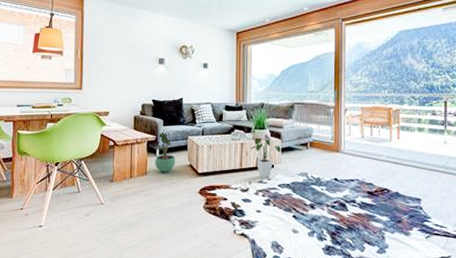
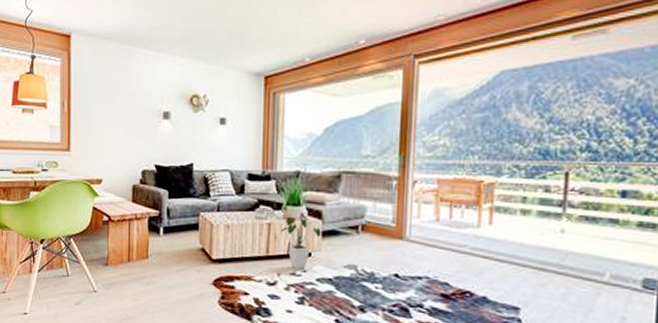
potted plant: present [155,133,176,172] -> none [158,207,184,257]

